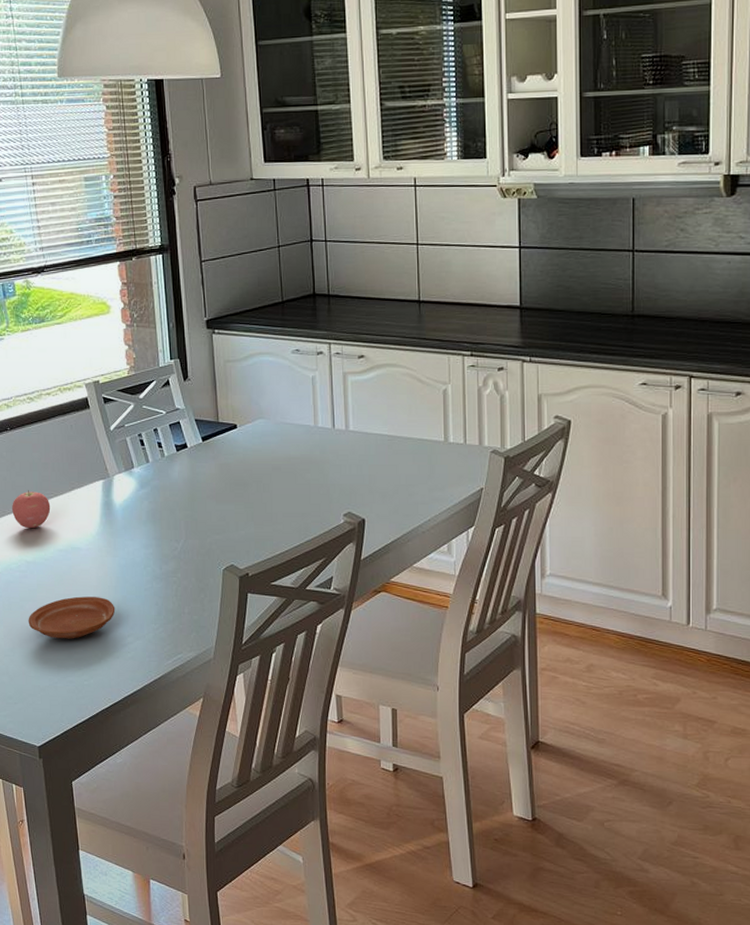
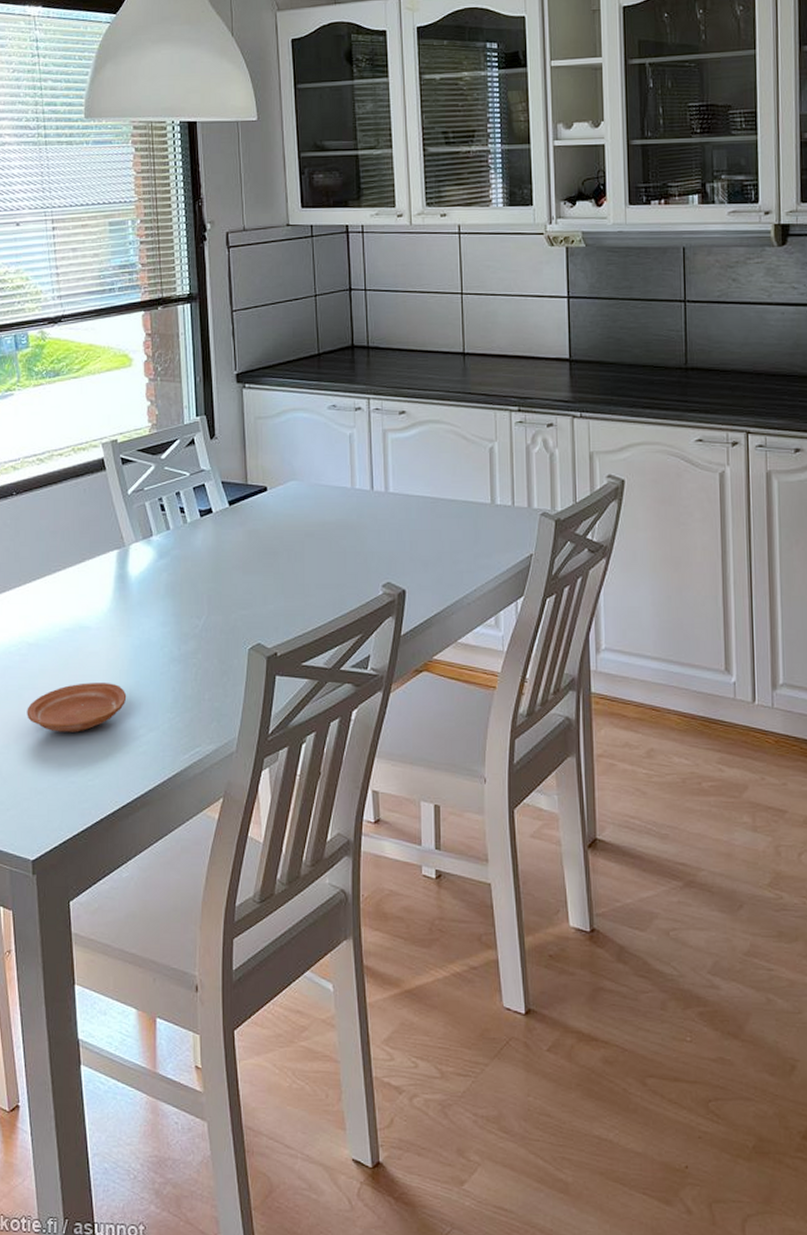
apple: present [12,489,51,529] -> none [14,561,58,606]

